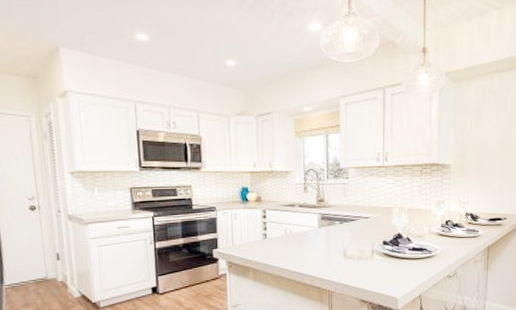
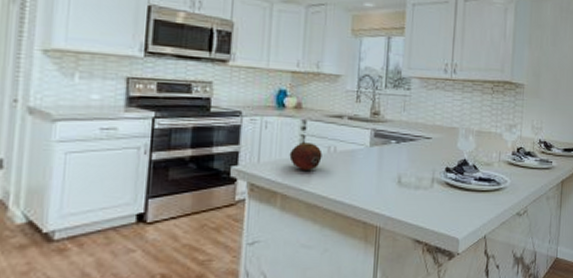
fruit: none [255,228,281,249] -> present [289,142,323,170]

